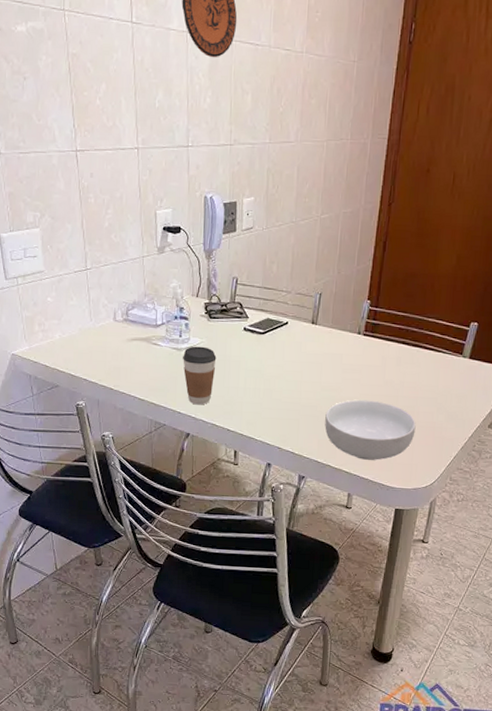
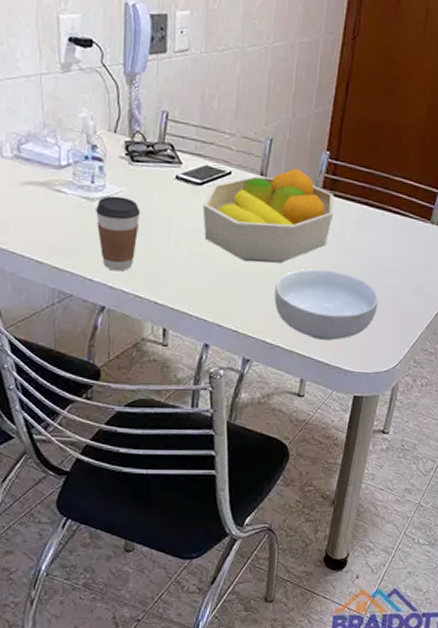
fruit bowl: none [265,315,375,396] -> present [202,167,335,263]

